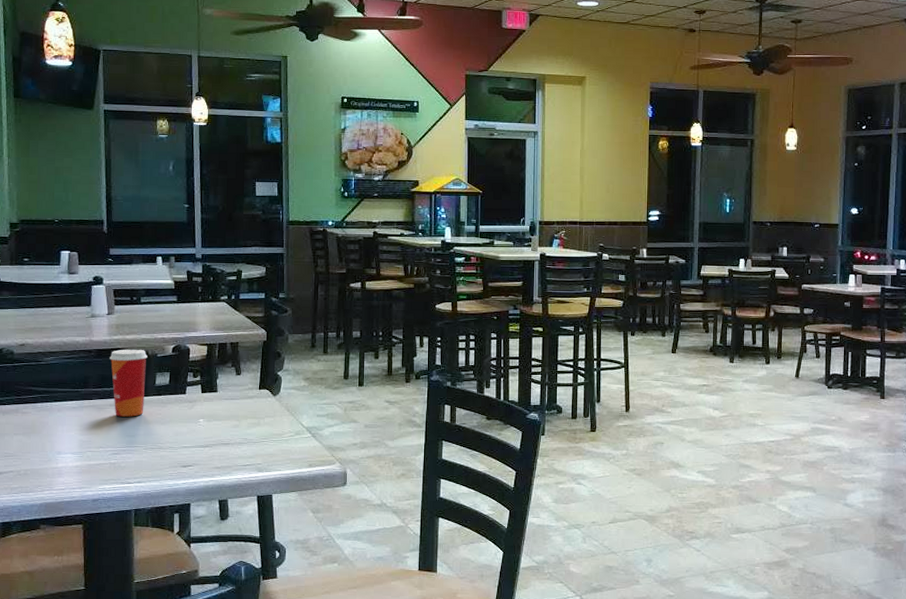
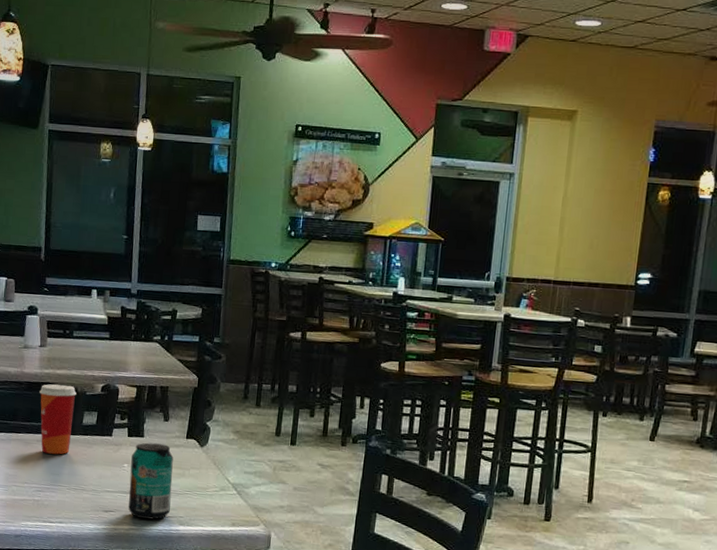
beverage can: none [206,397,249,469] -> present [128,442,173,520]

